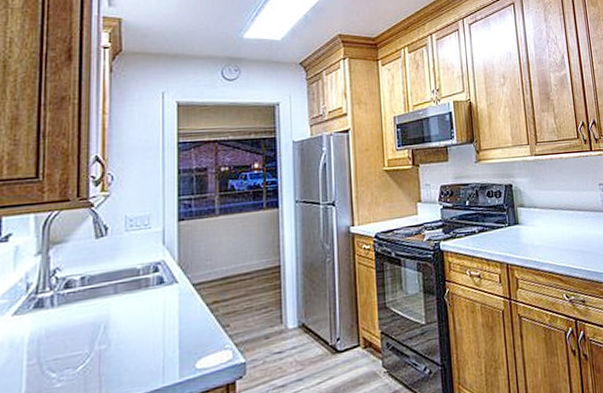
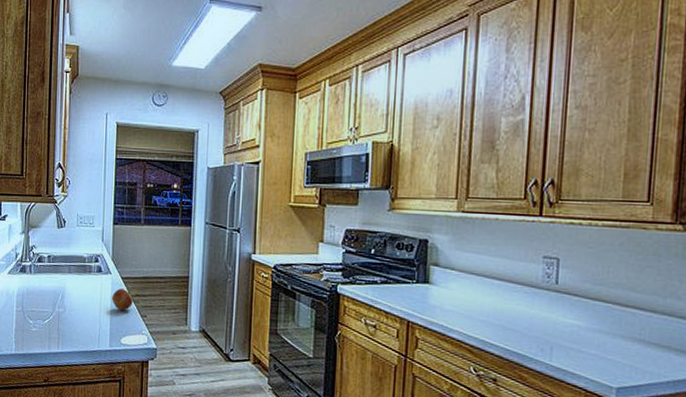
apple: none [180,298,210,327] -> present [112,289,133,311]

